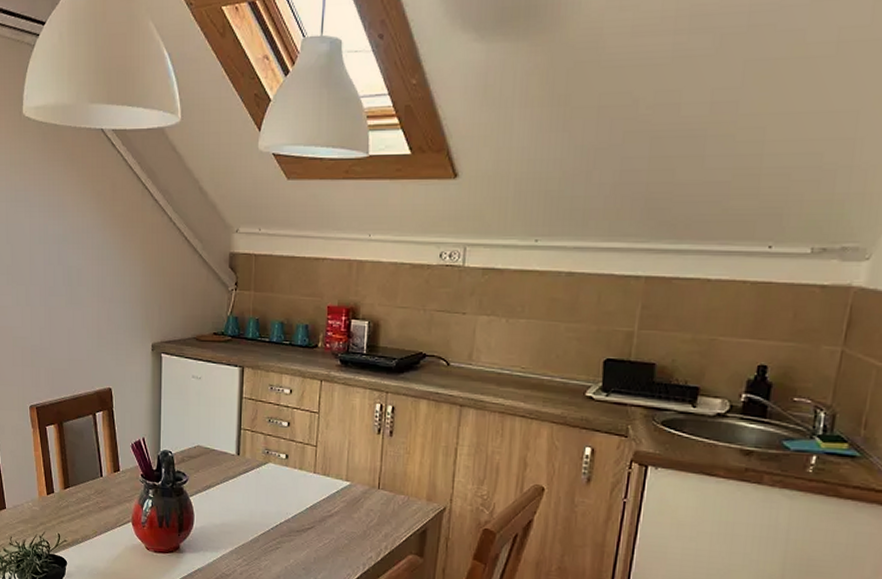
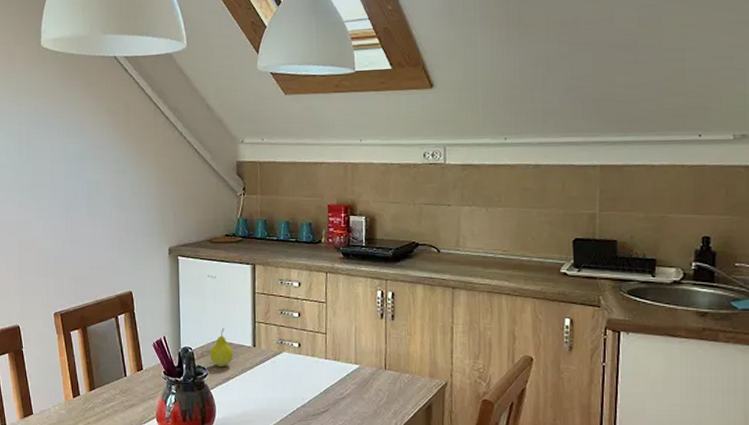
fruit: none [190,433,216,475] -> present [210,328,234,367]

